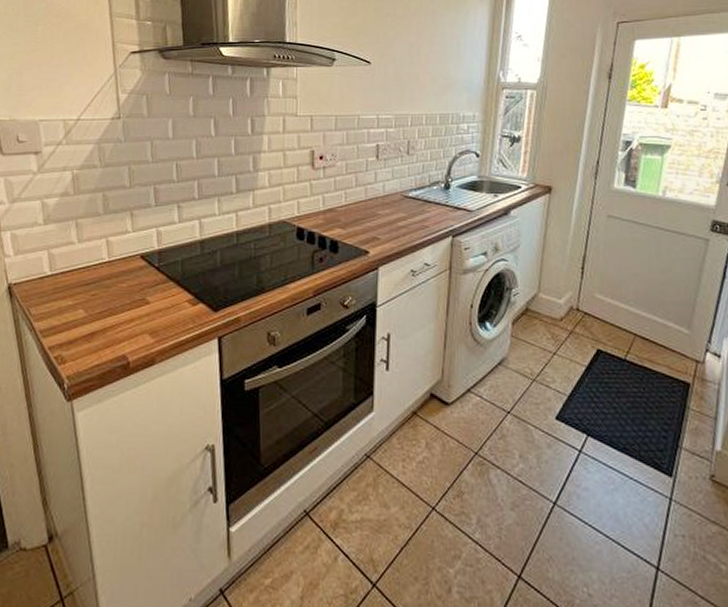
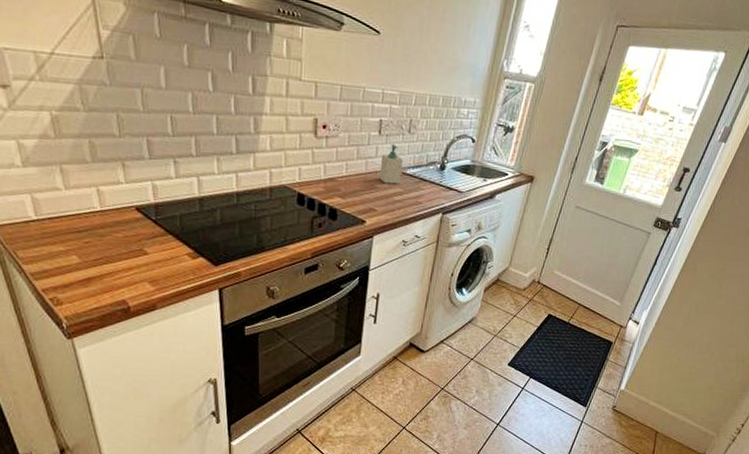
soap bottle: none [380,167,404,209] -> present [379,143,403,185]

